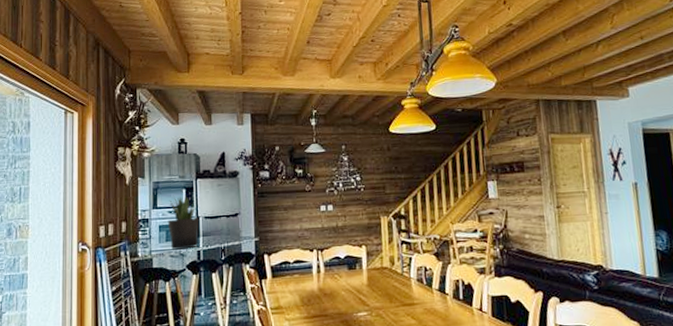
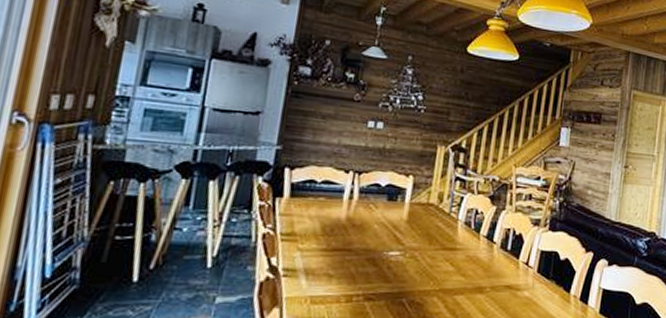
planter: present [167,195,200,250] -> none [157,72,206,145]

